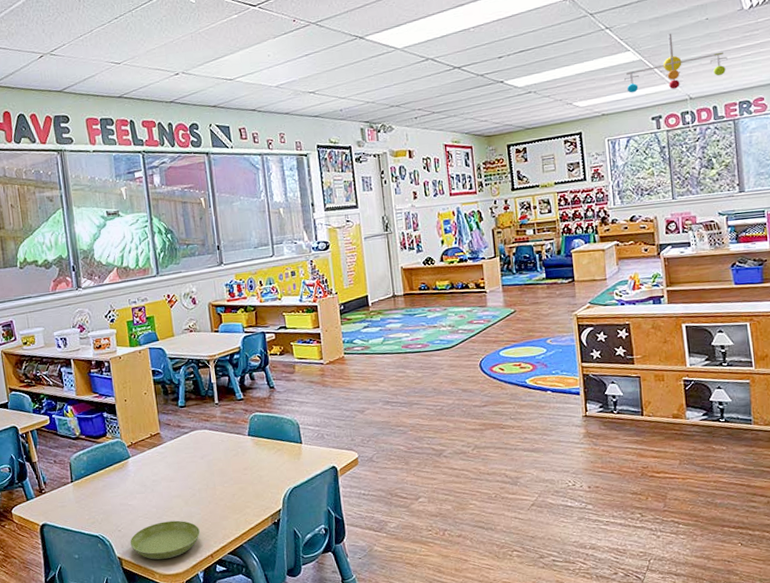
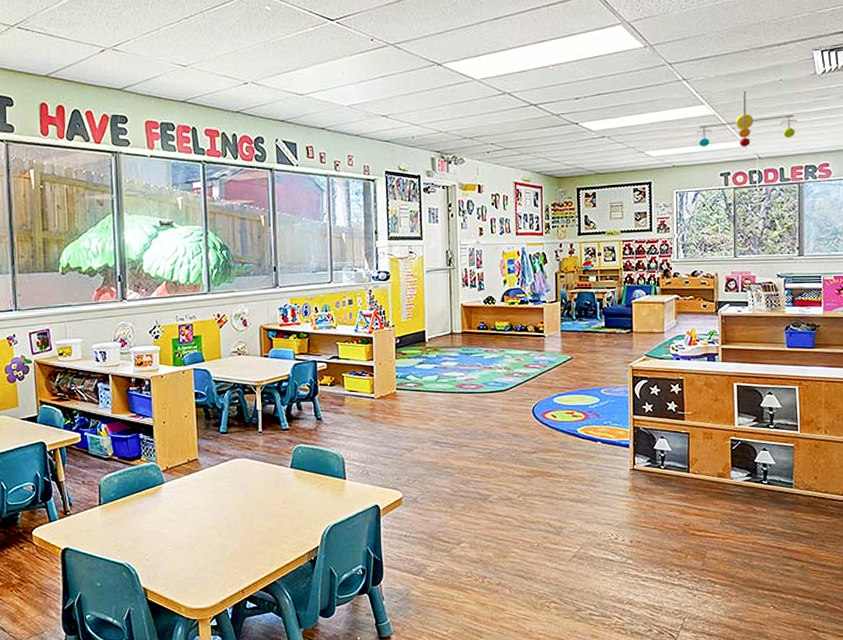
saucer: present [130,520,200,560] -> none [157,552,232,592]

